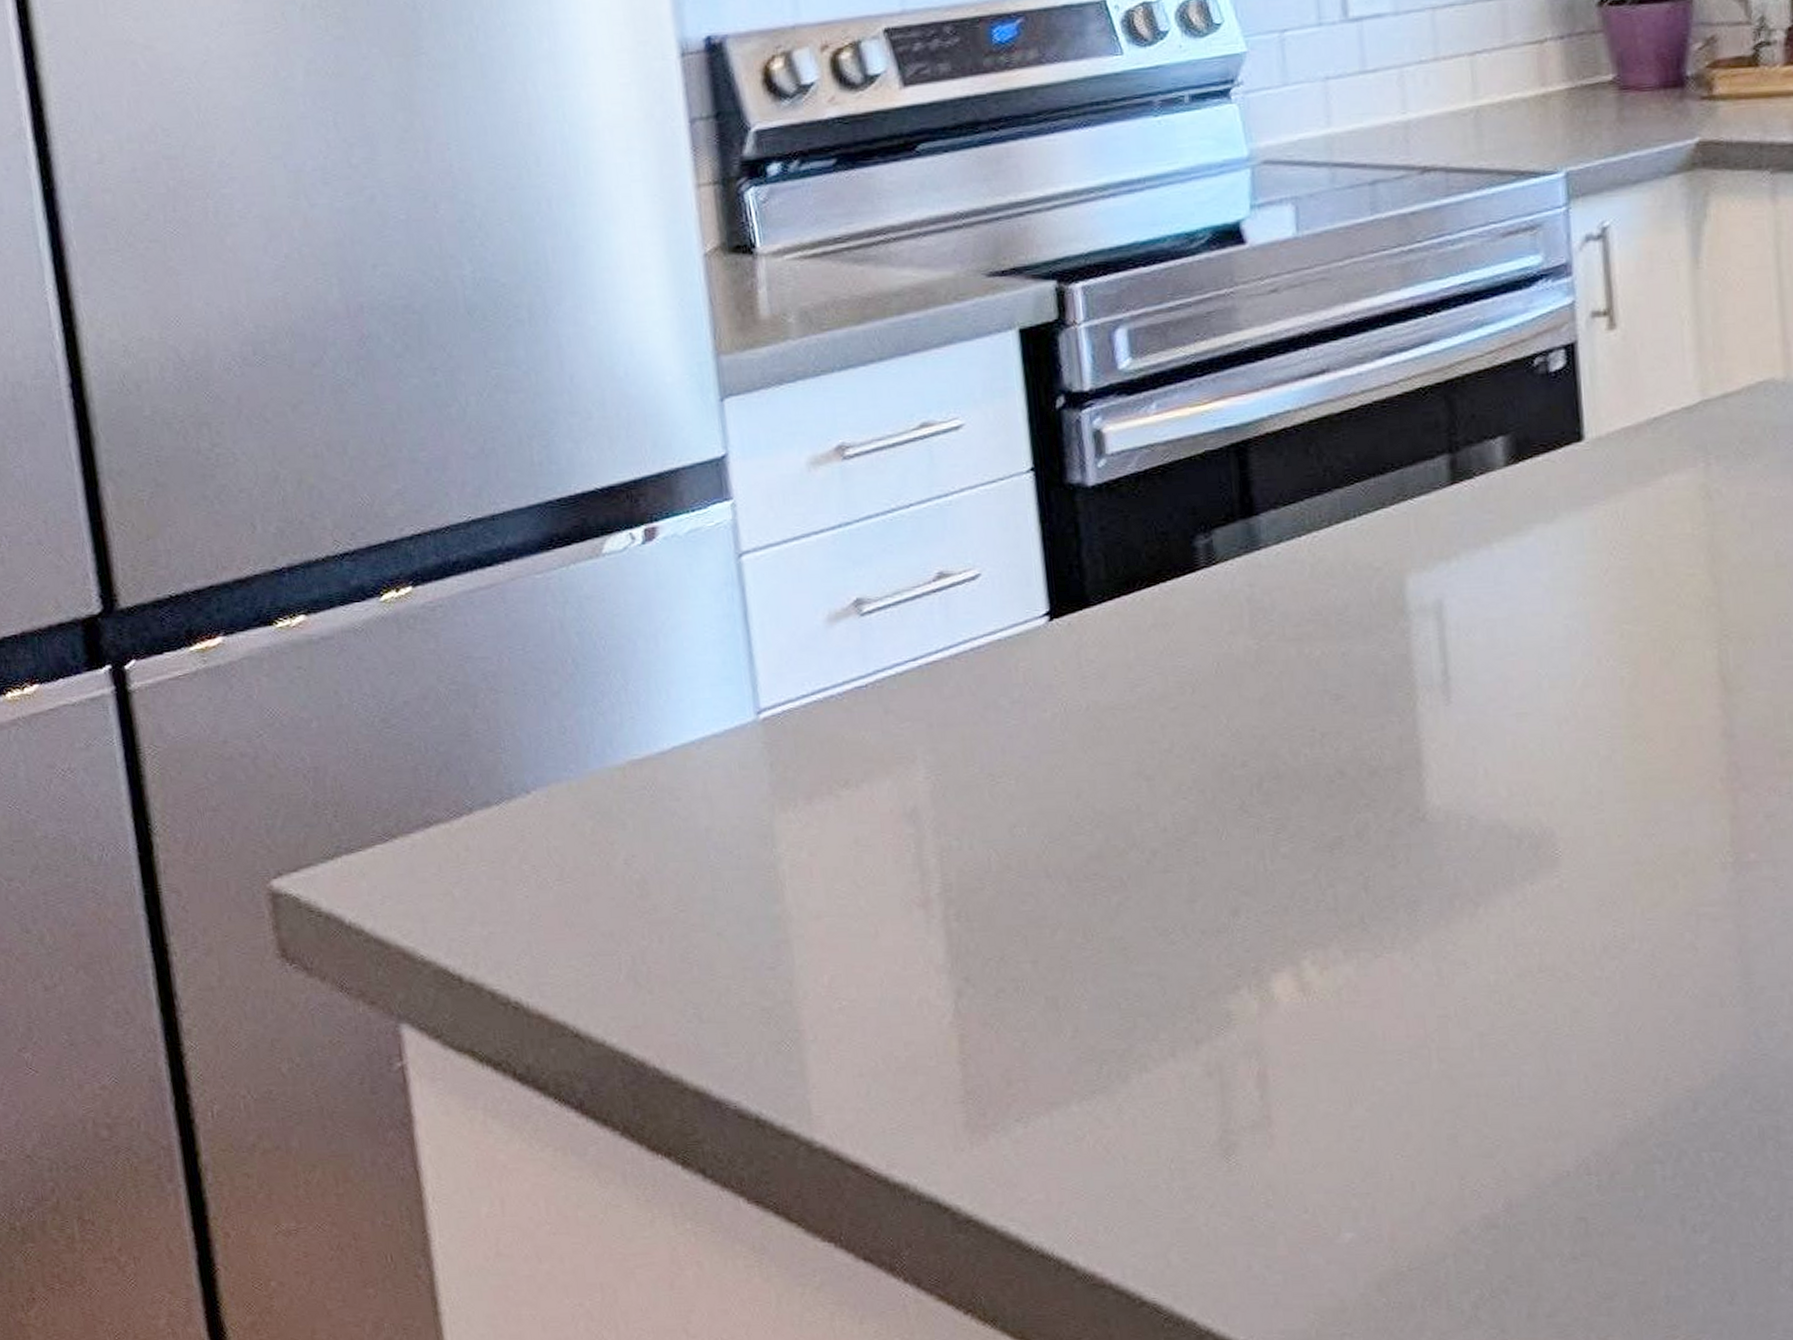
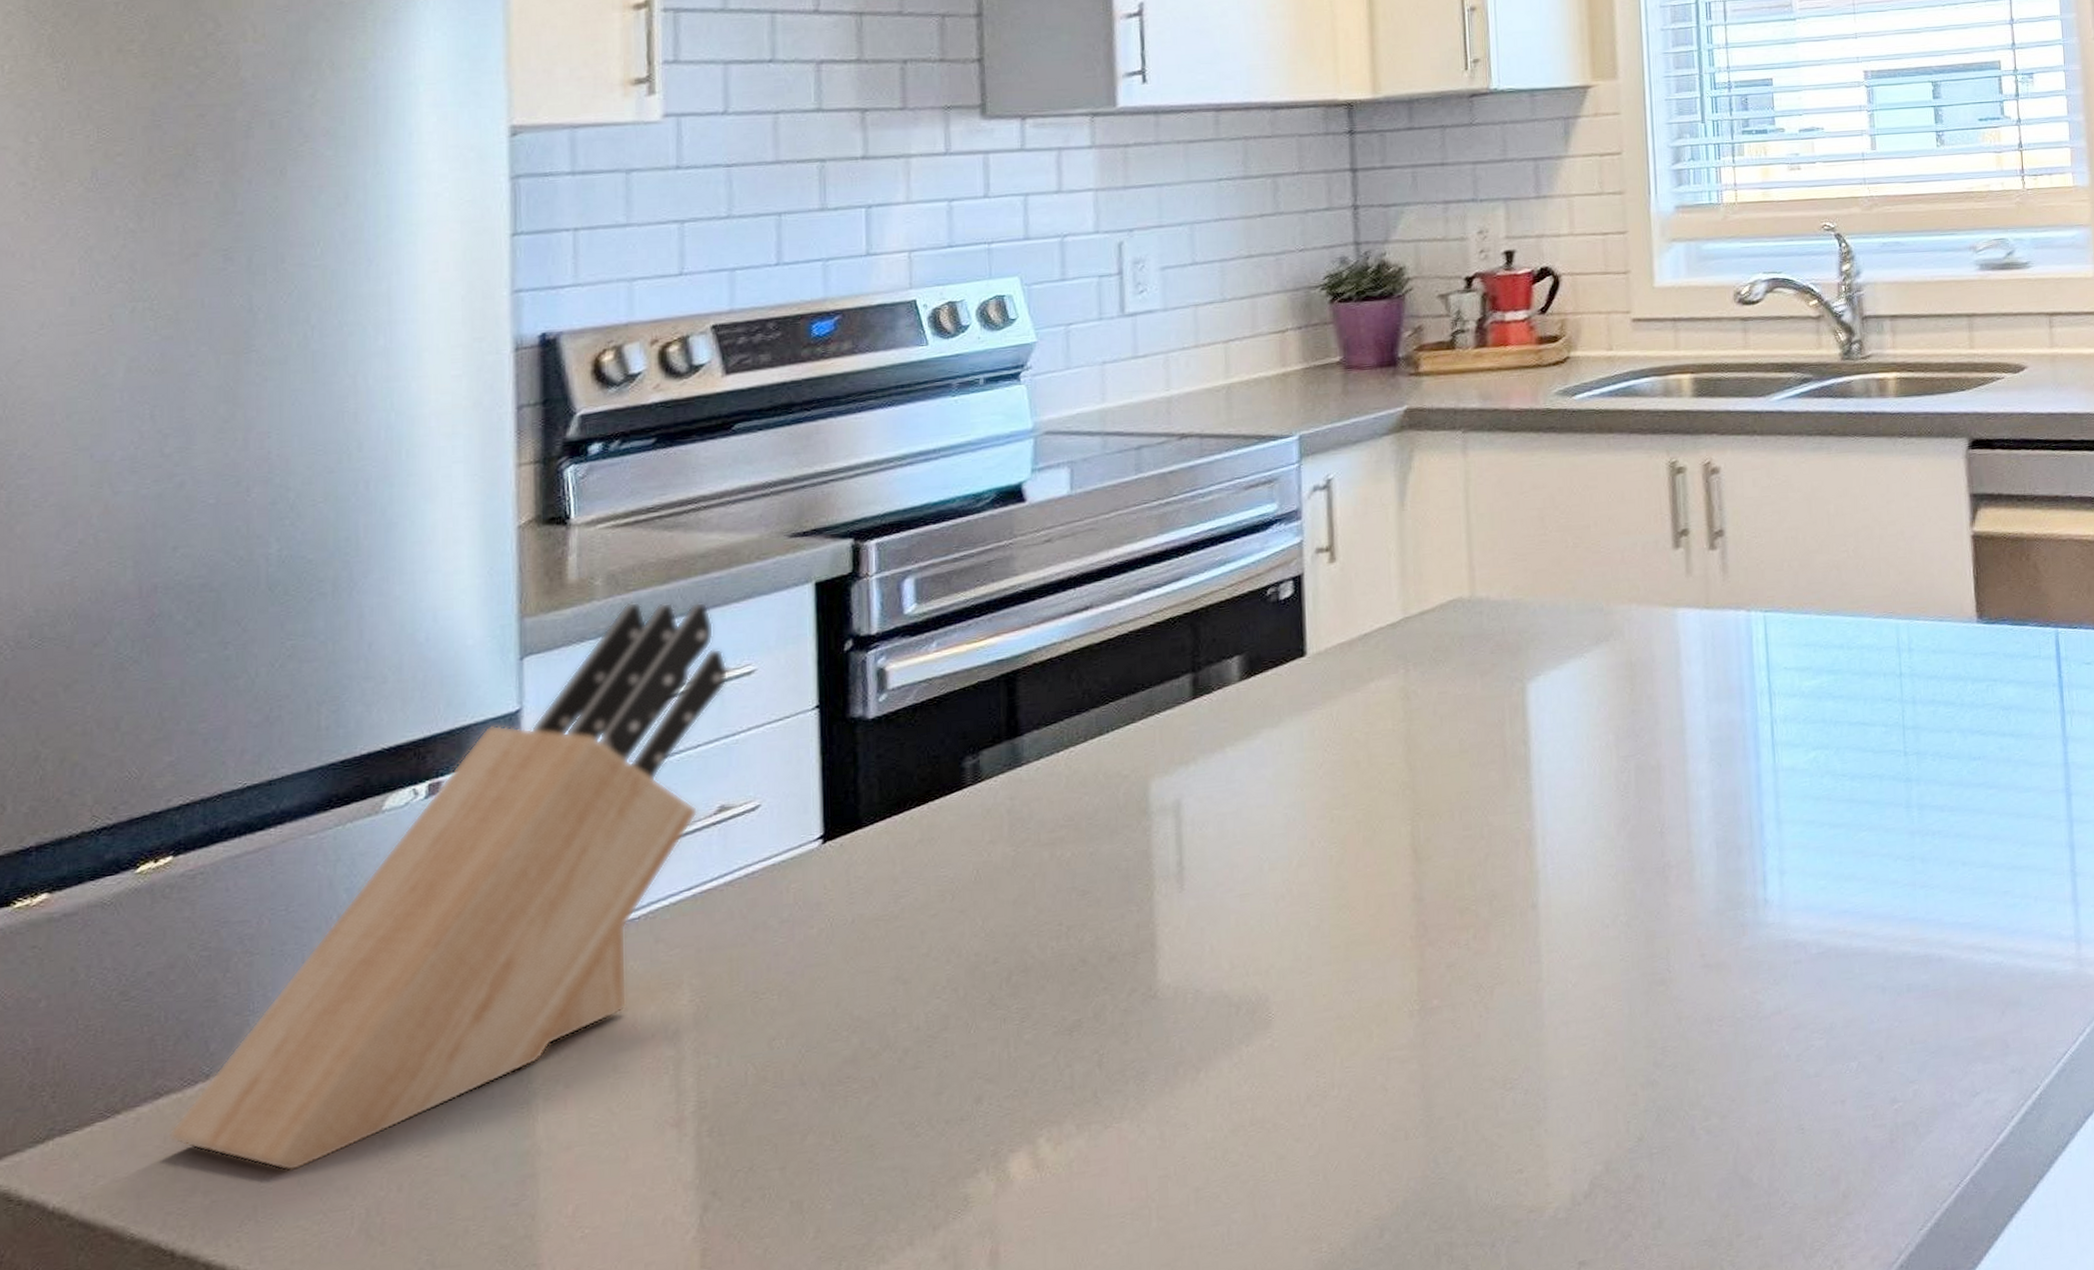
knife block: none [441,343,936,912] -> present [167,602,729,1172]

